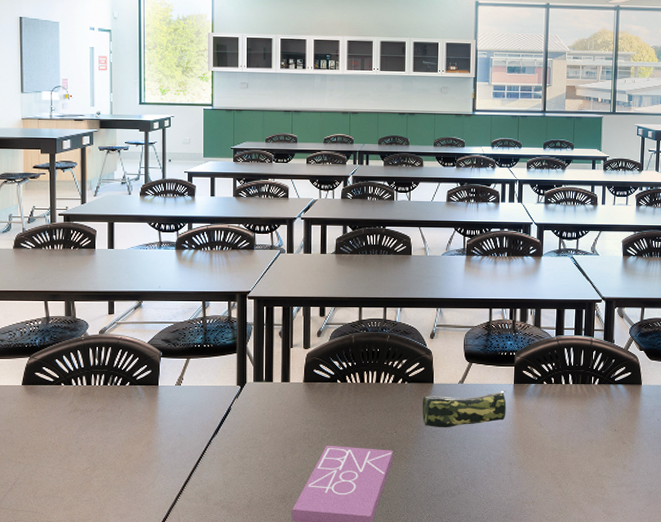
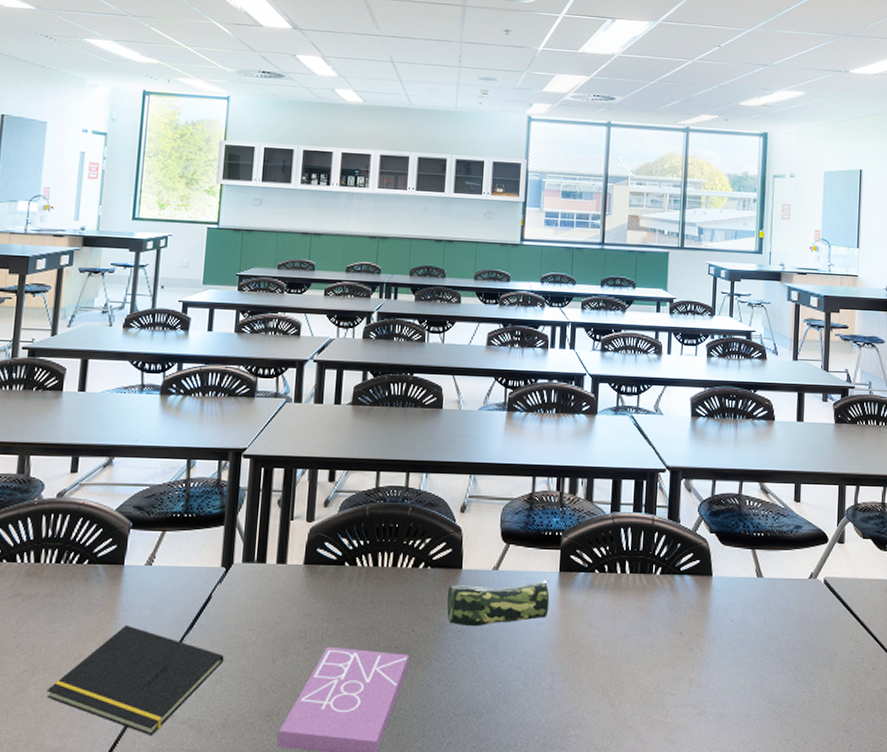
notepad: none [106,431,245,514] -> present [47,624,225,735]

